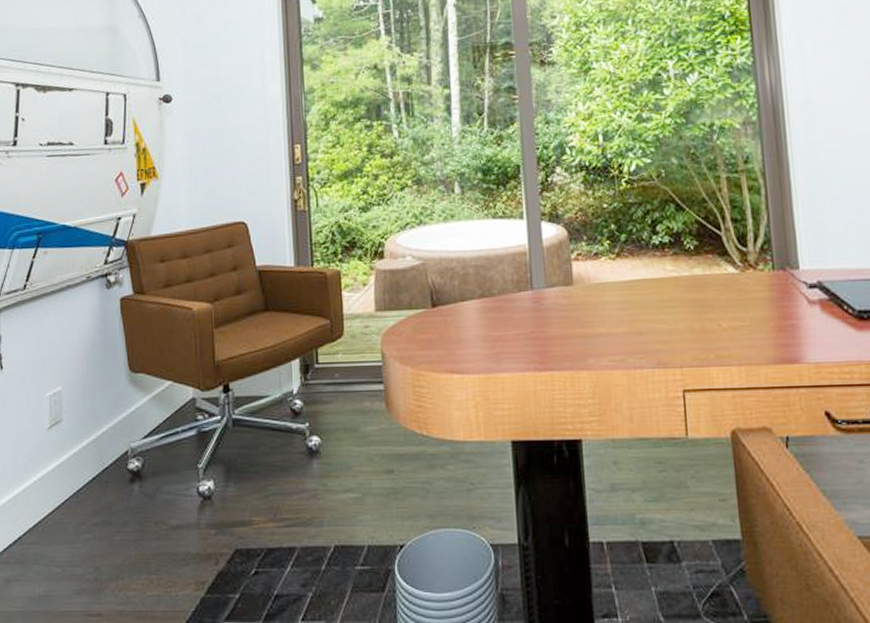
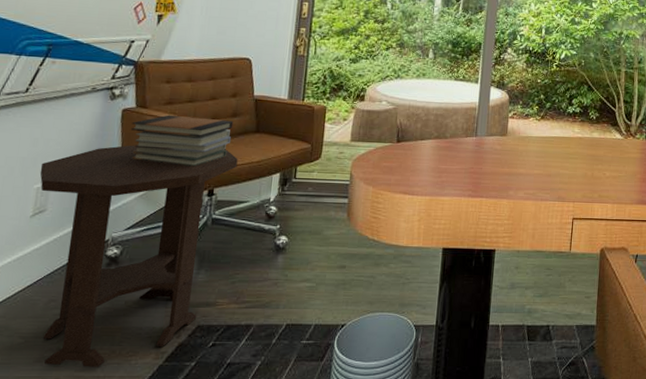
side table: none [49,334,251,600] -> present [40,145,238,367]
book stack: none [132,299,239,359] -> present [131,114,234,167]

